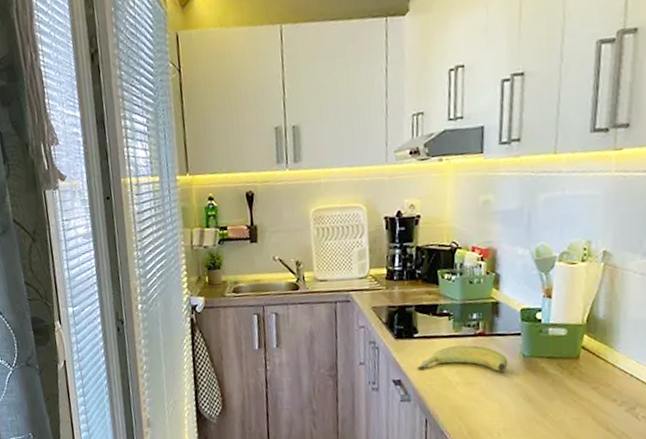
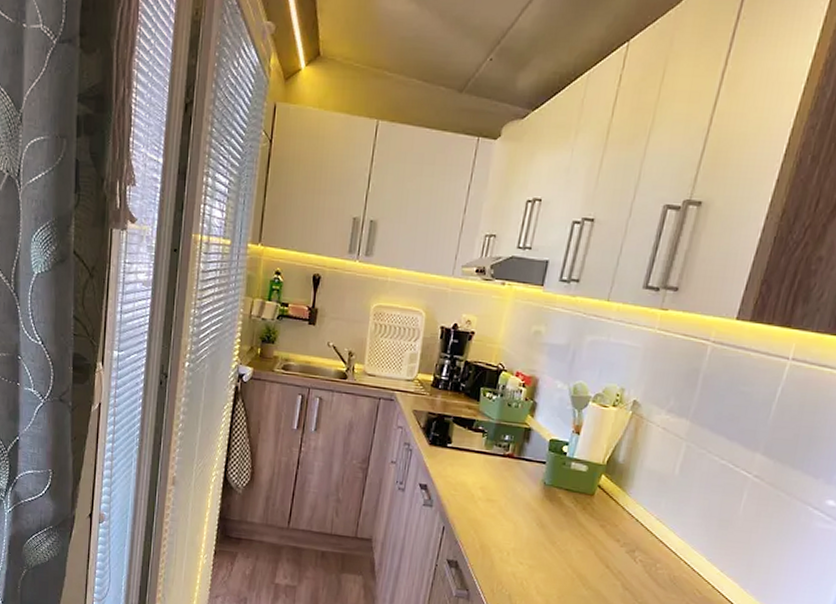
banana: present [417,345,508,371] -> none [444,461,530,494]

